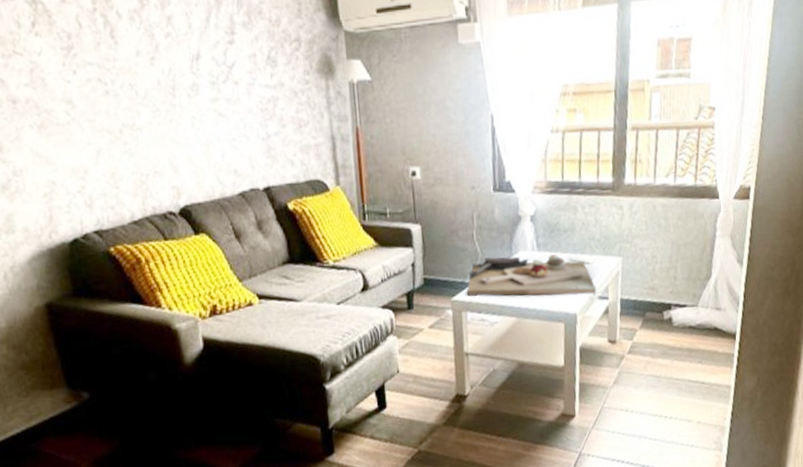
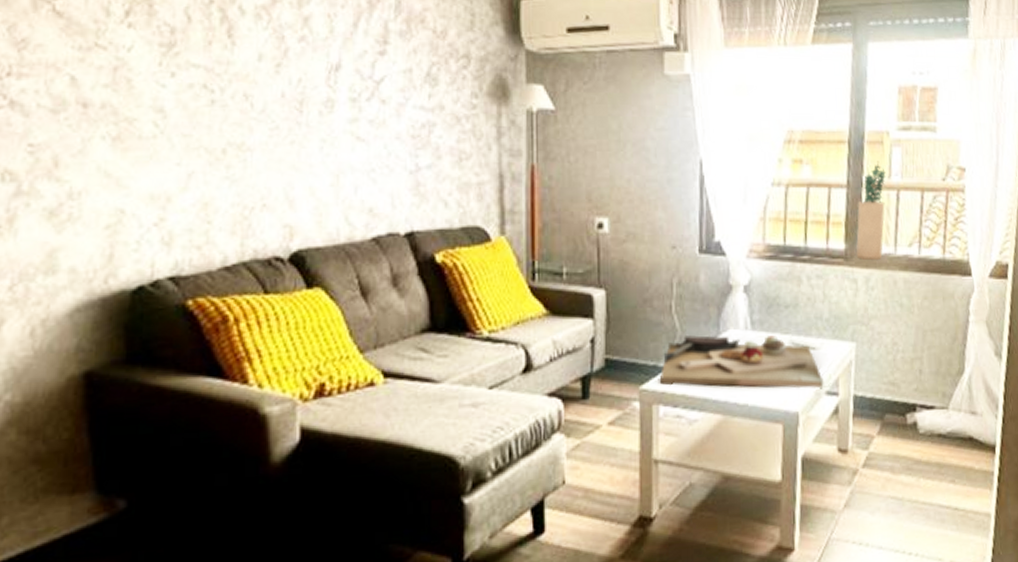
vase: none [621,106,647,191] -> present [856,161,886,261]

